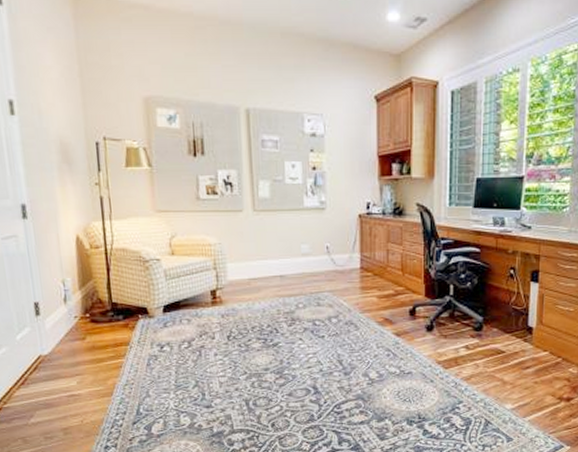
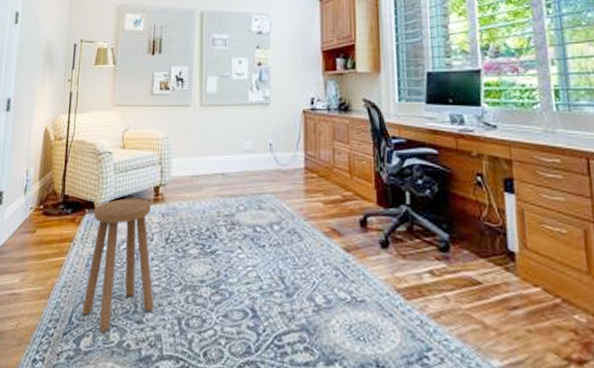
stool: none [148,302,222,419] -> present [82,198,154,333]

